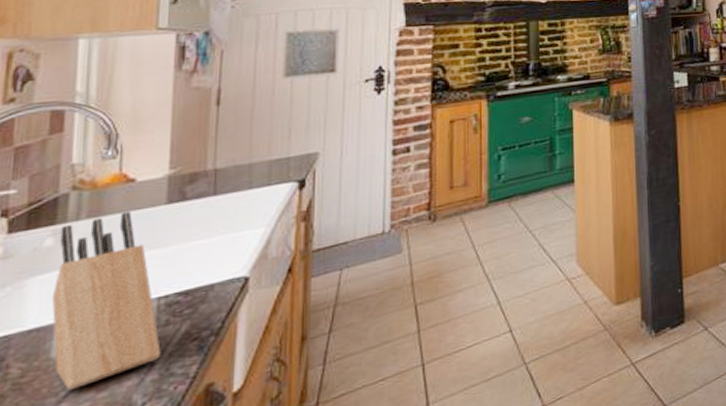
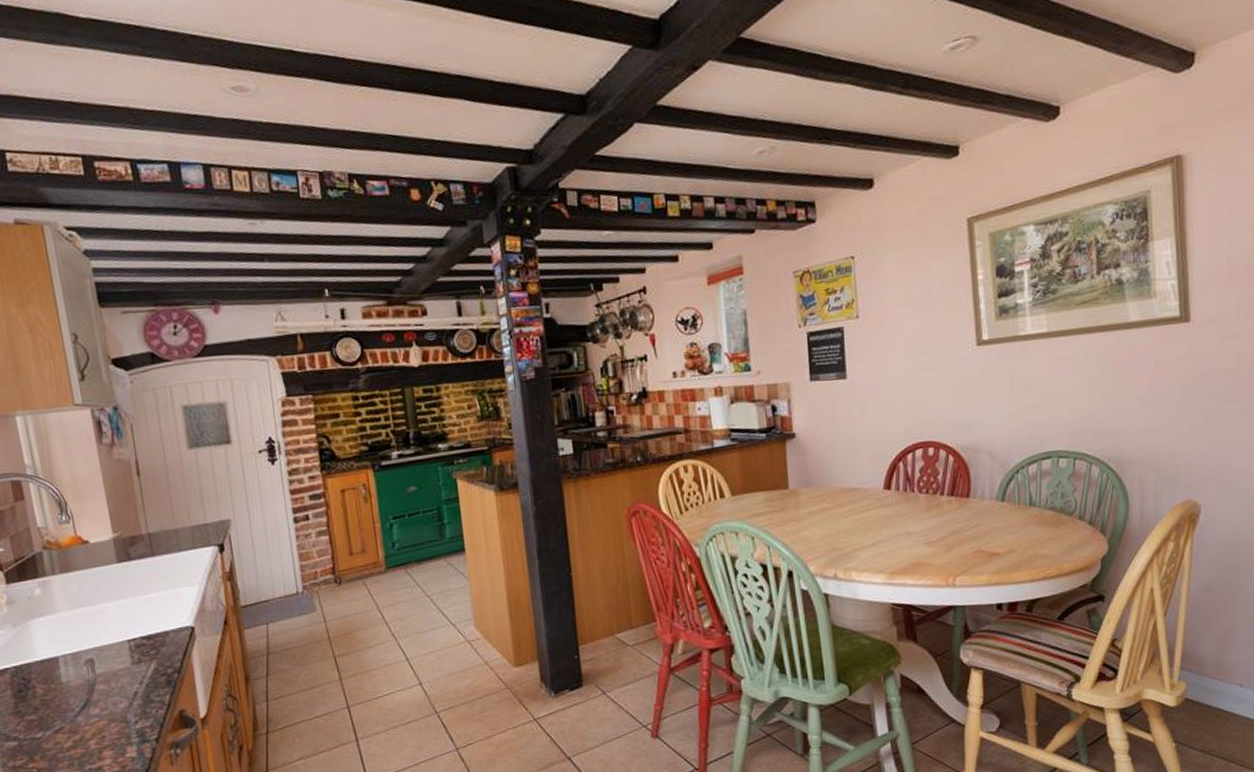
knife block: present [51,211,161,391] -> none [43,568,140,708]

